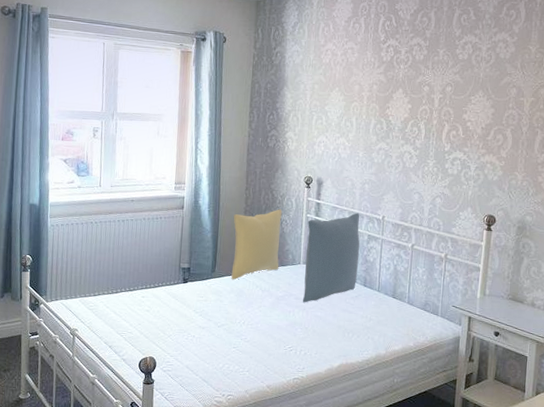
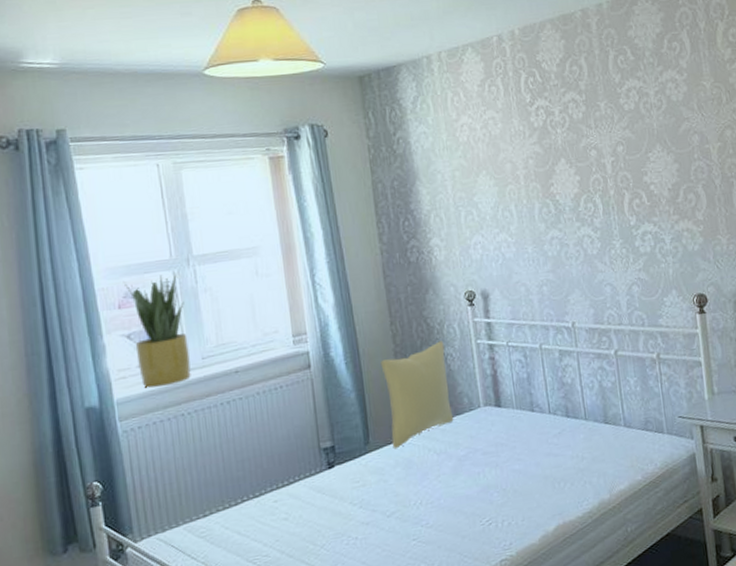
planter: none [68,122,105,201] -> present [125,273,191,389]
pillow: present [302,213,360,303] -> none [479,324,556,457]

